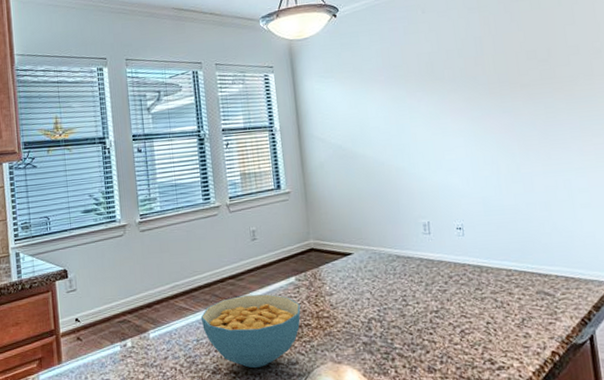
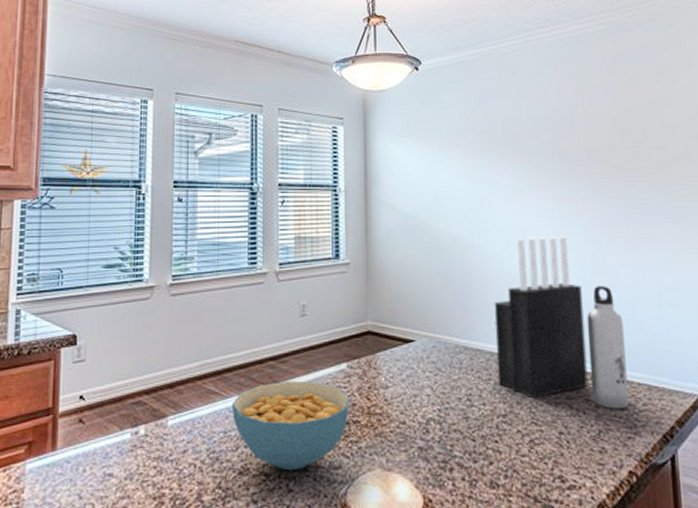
knife block: none [420,152,510,296] -> present [494,236,588,399]
water bottle: none [505,193,549,300] -> present [586,286,629,410]

